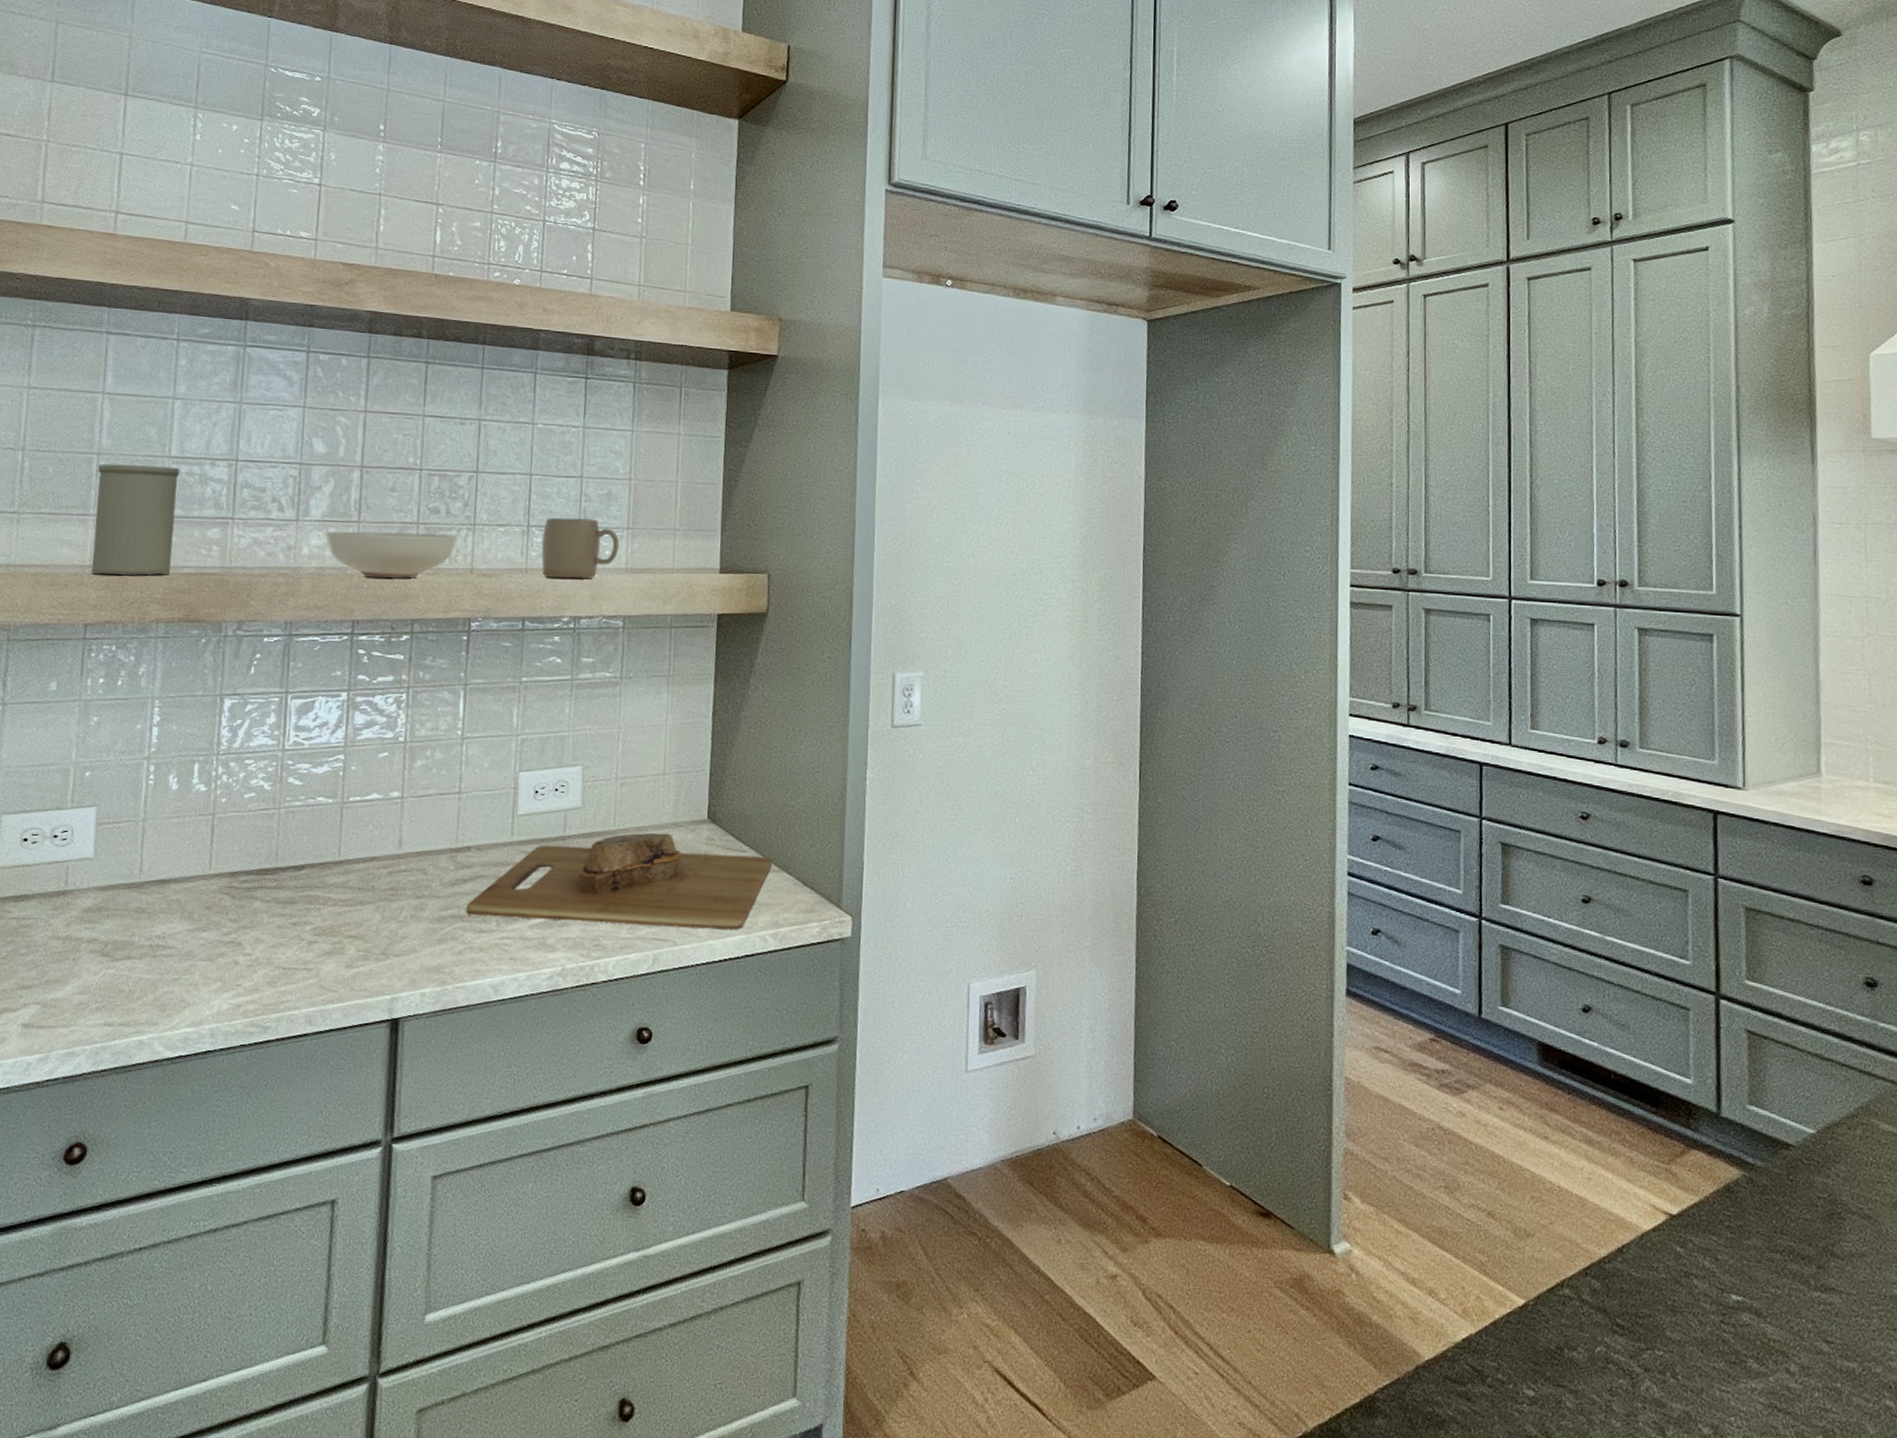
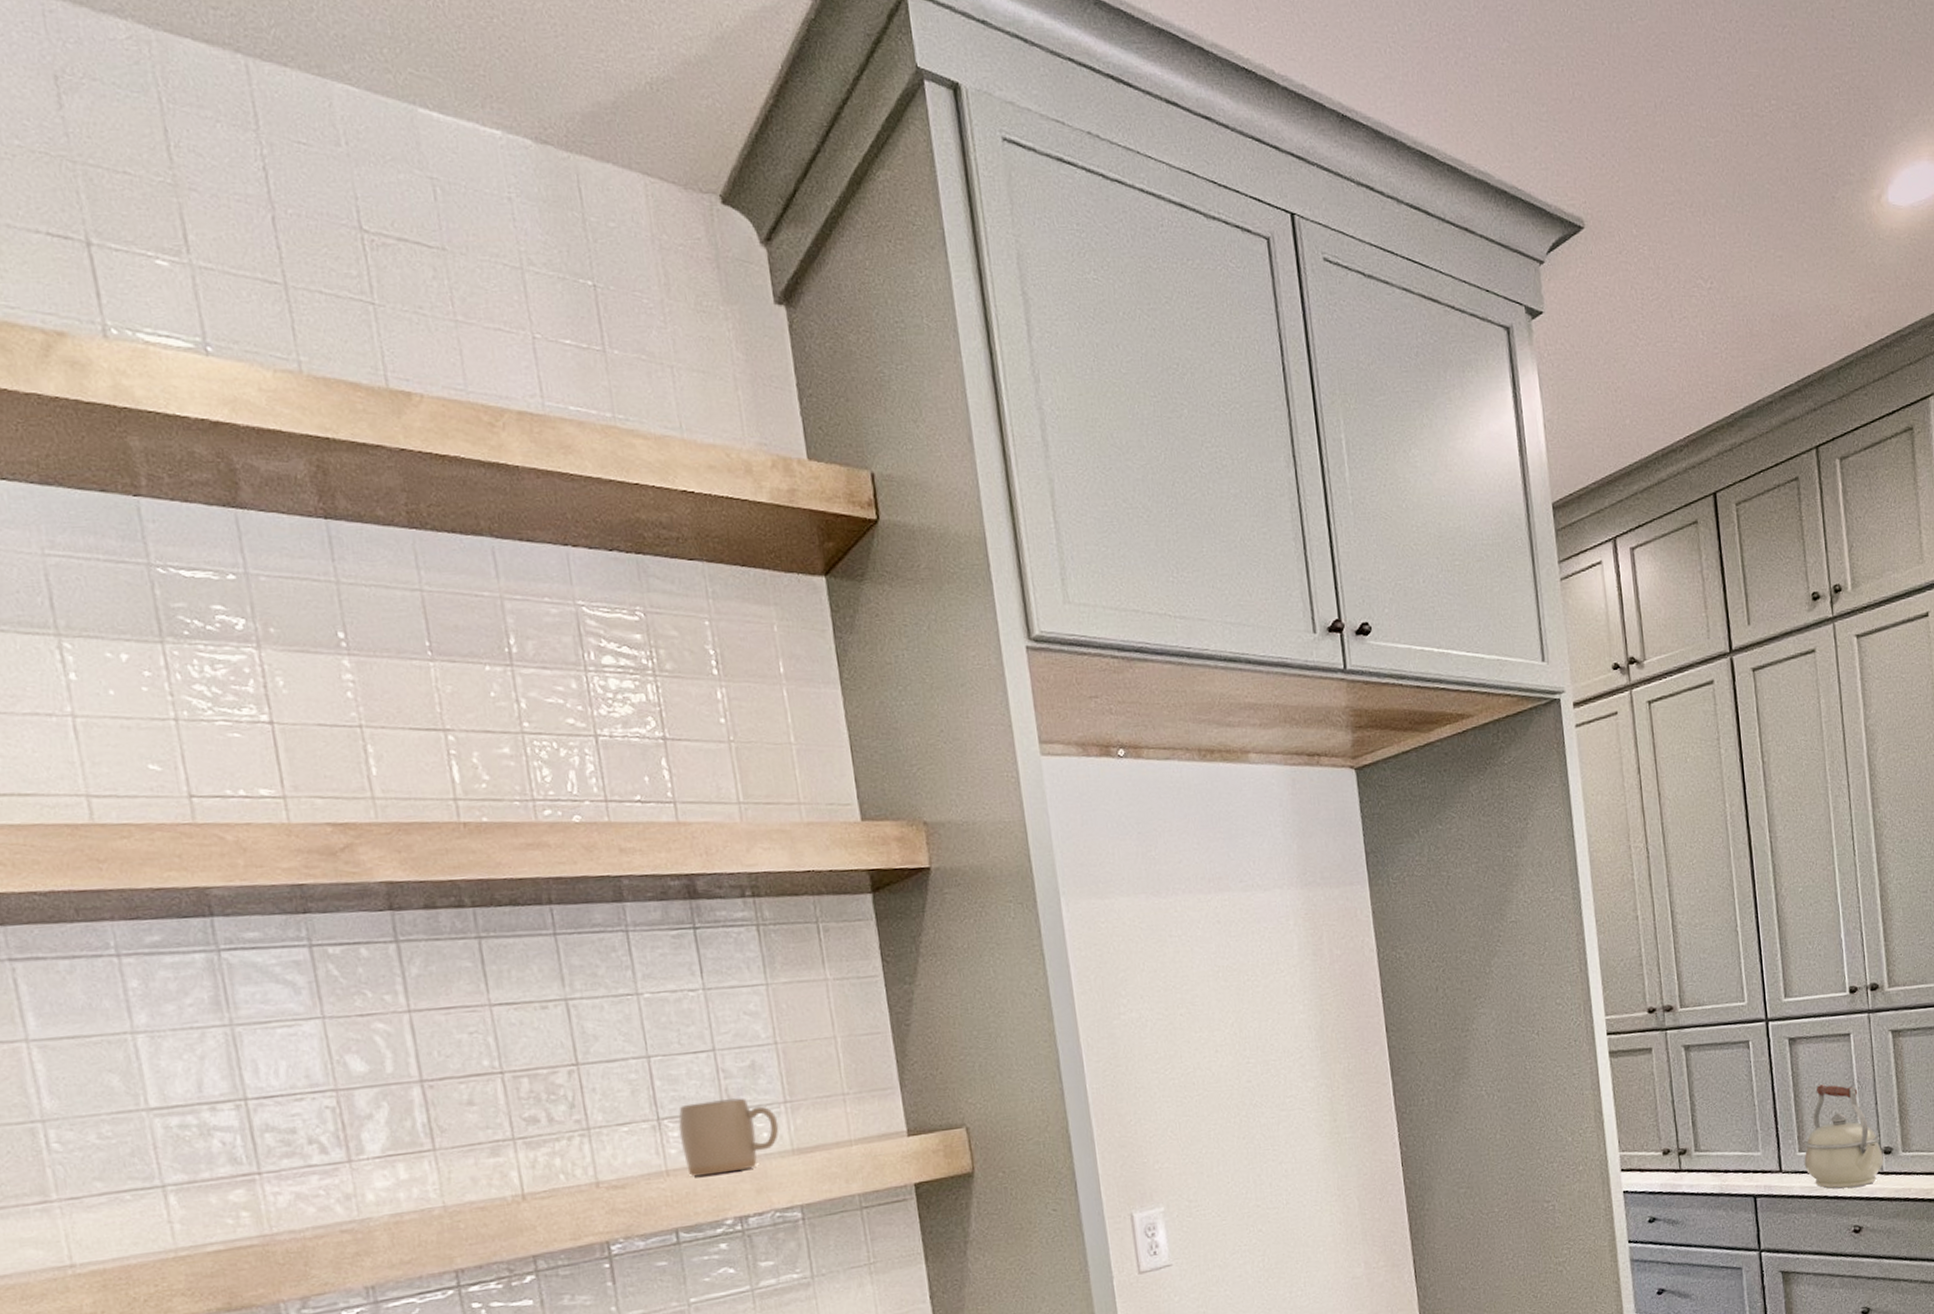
canister: present [91,464,180,575] -> none [47,1121,190,1274]
bowl: present [325,531,459,578] -> none [391,1145,572,1215]
kettle: none [1535,668,1619,774] -> present [1804,1084,1884,1189]

